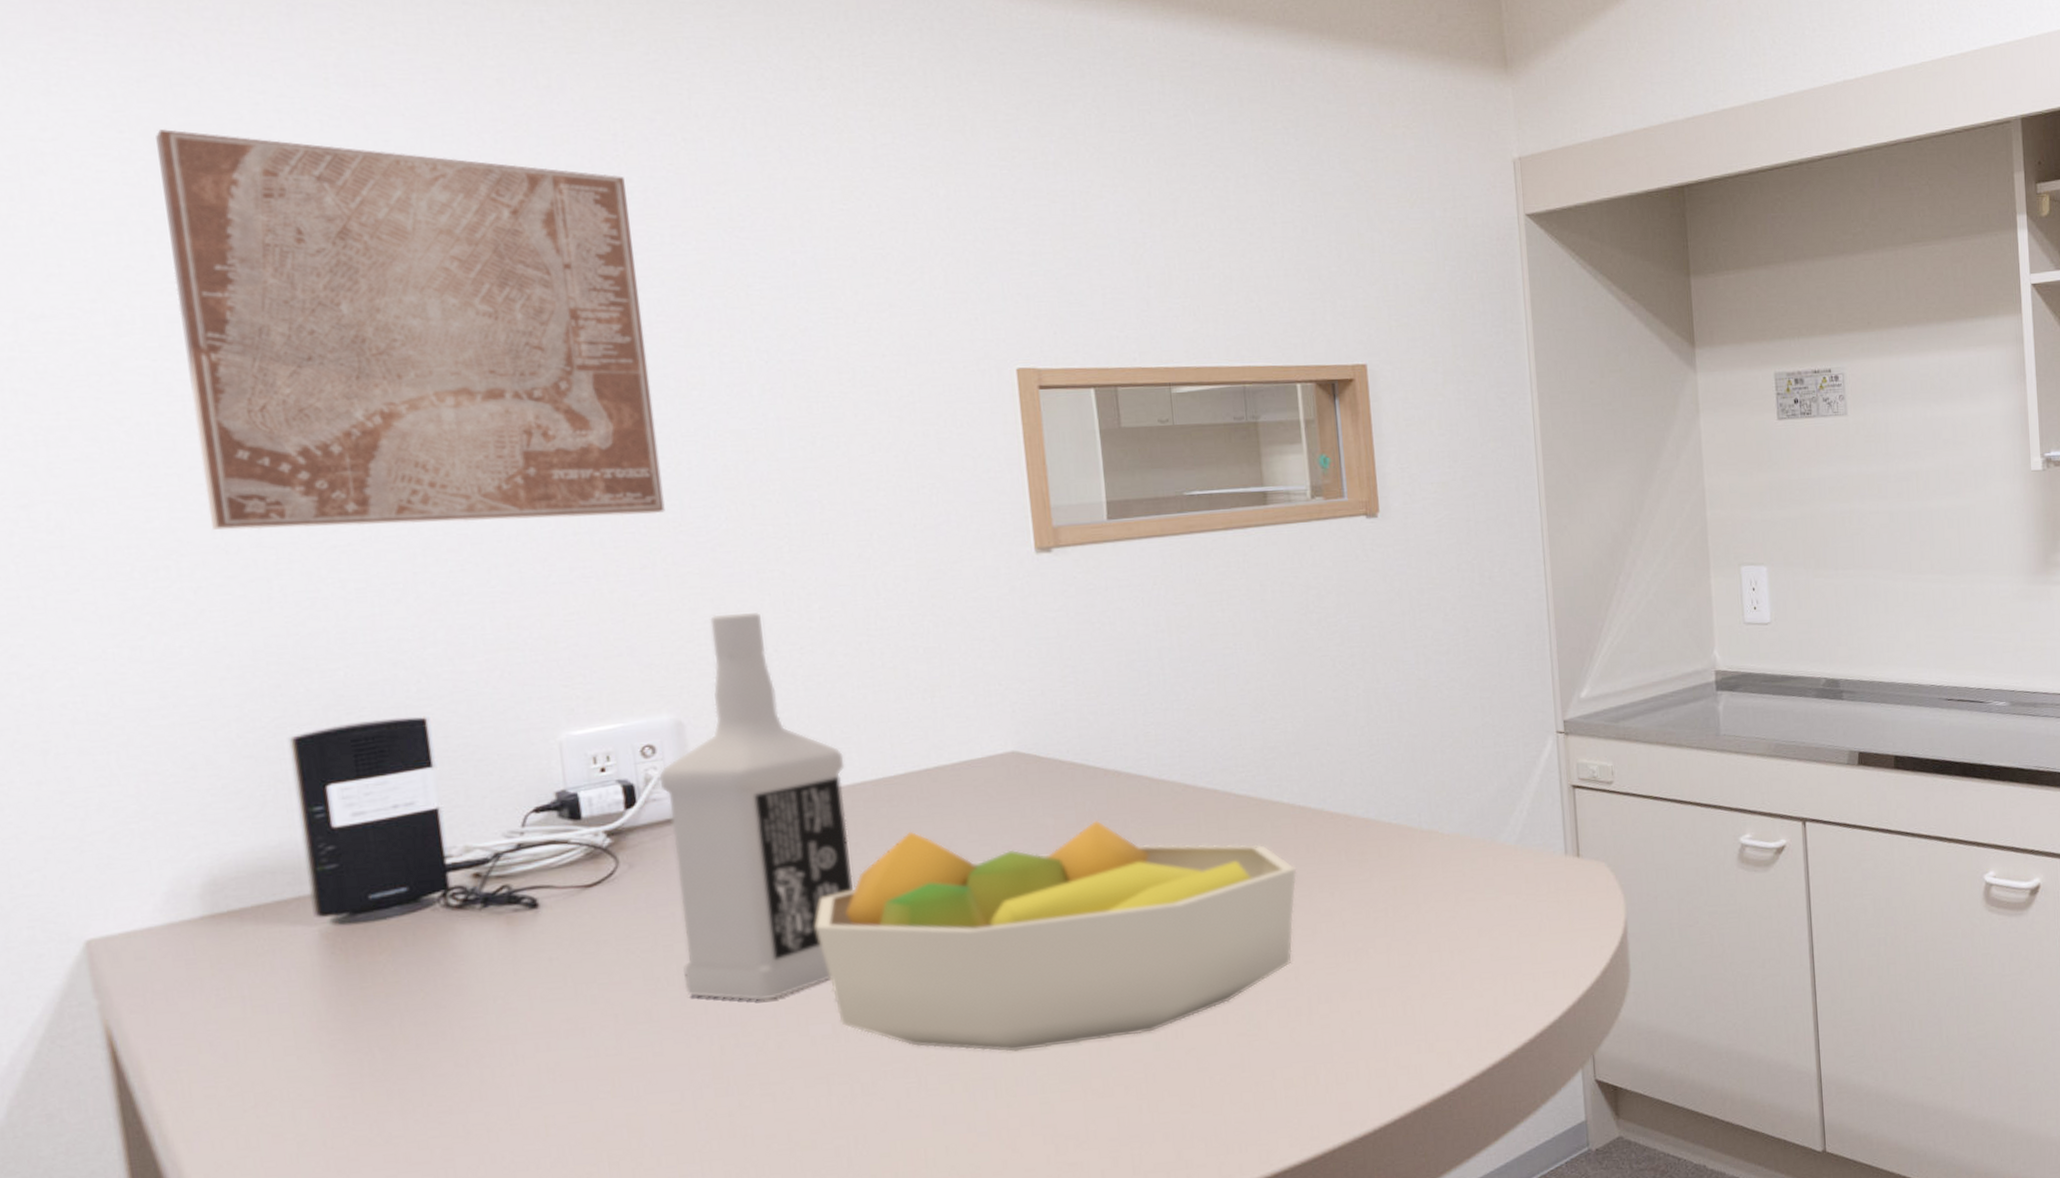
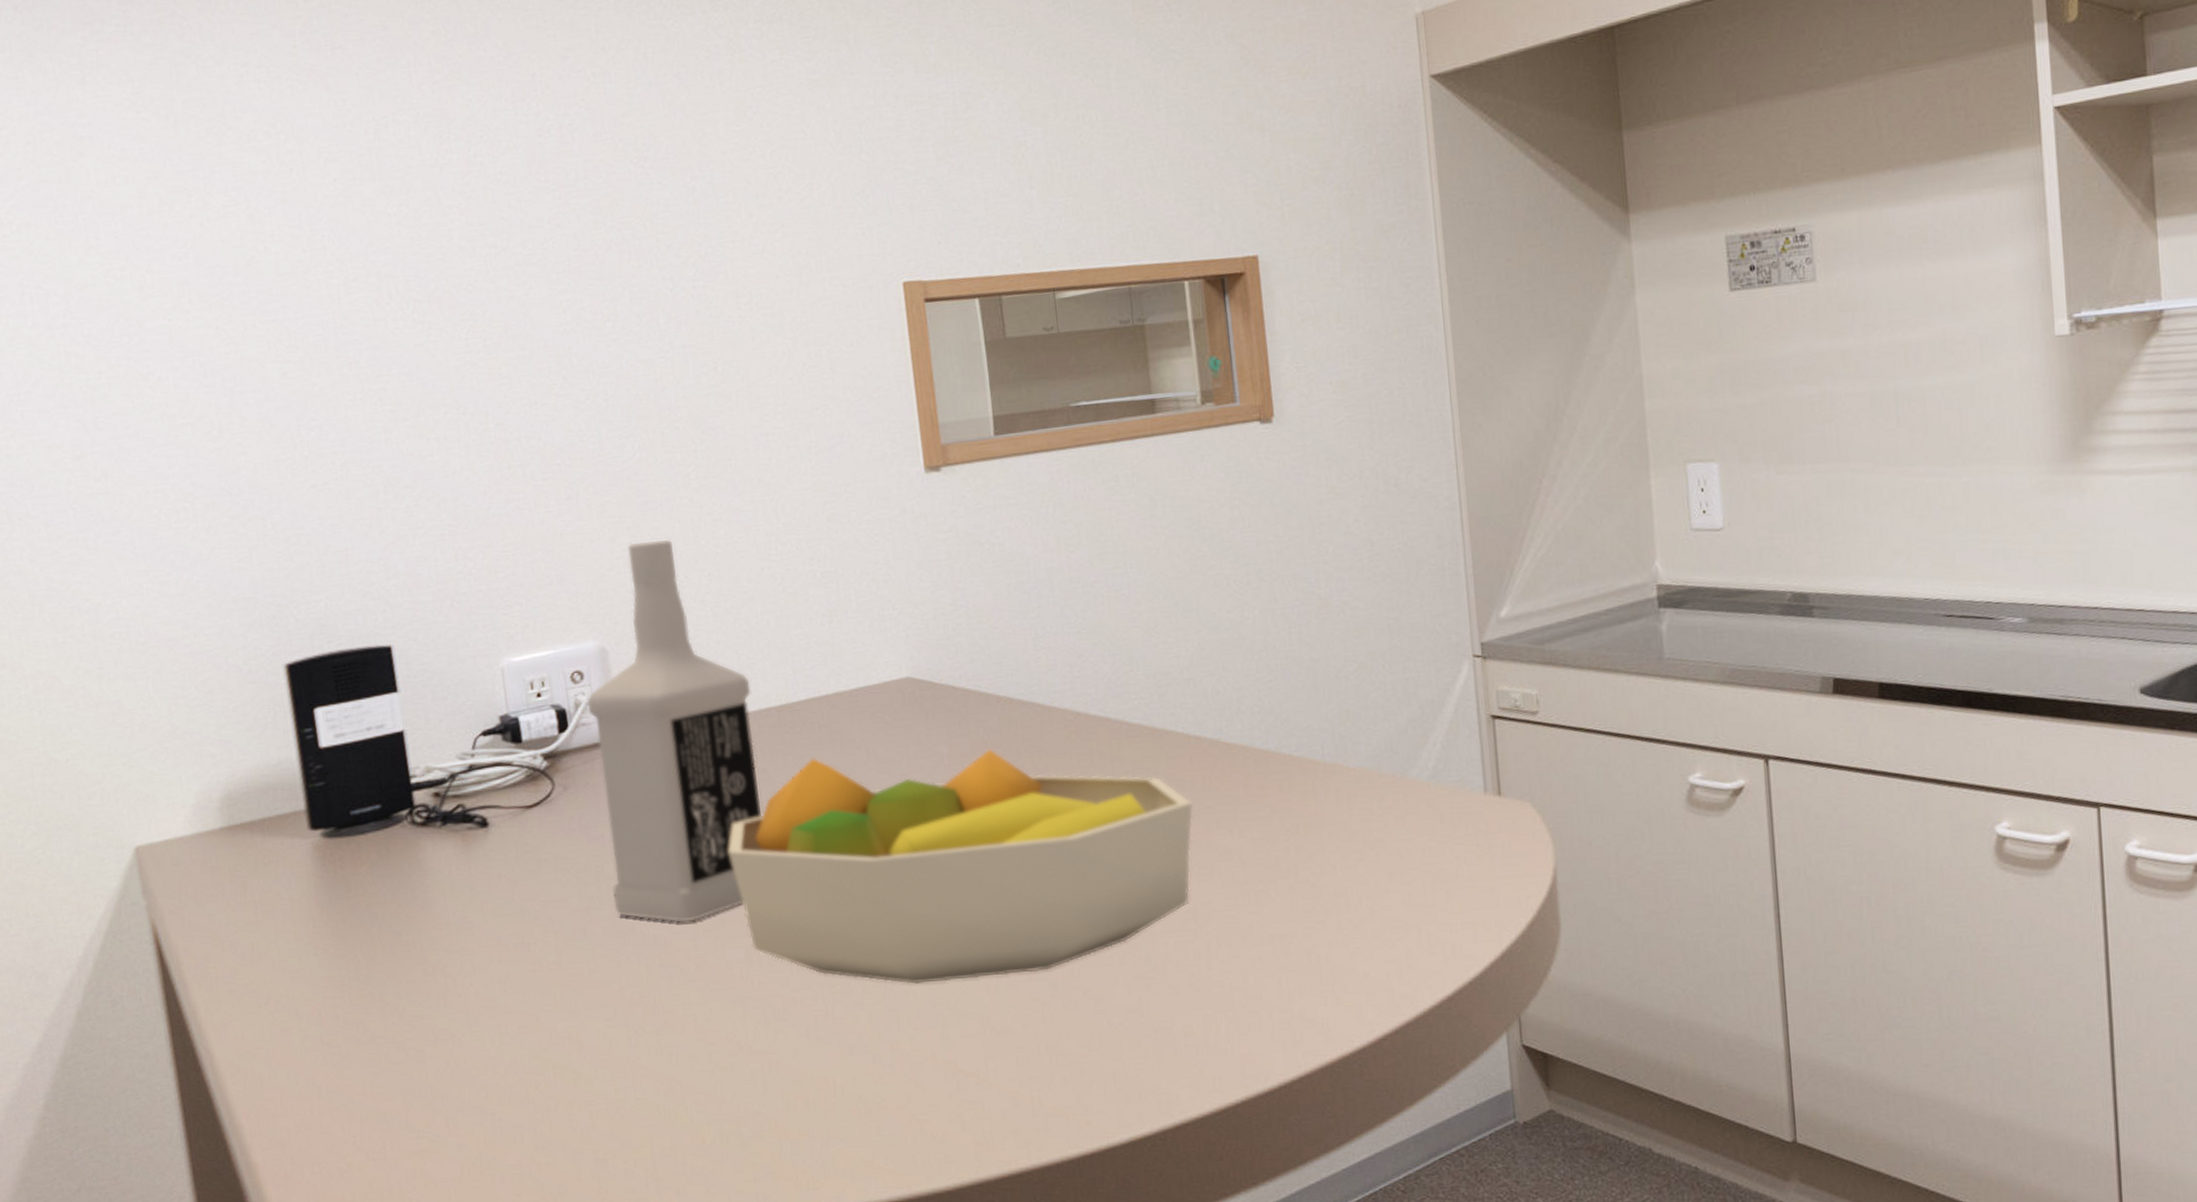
wall art: present [155,129,665,531] -> none [164,106,586,474]

